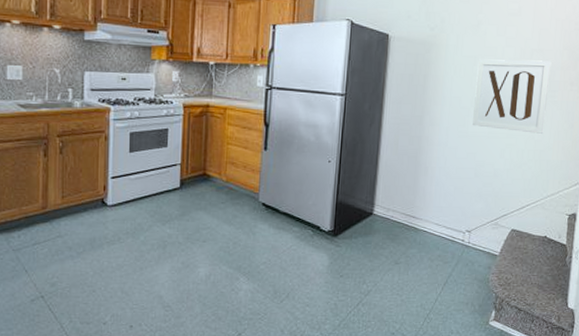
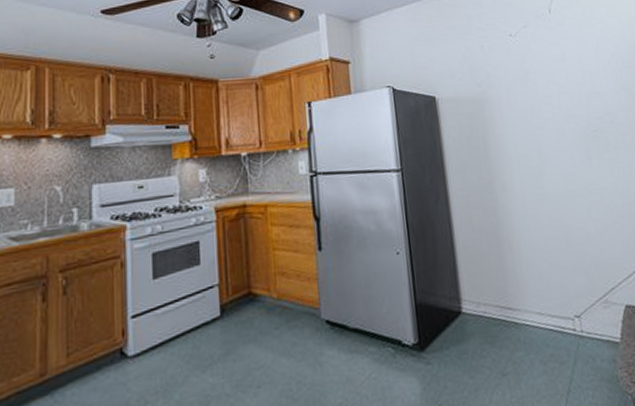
wall art: present [473,59,552,134] -> none [536,103,626,186]

